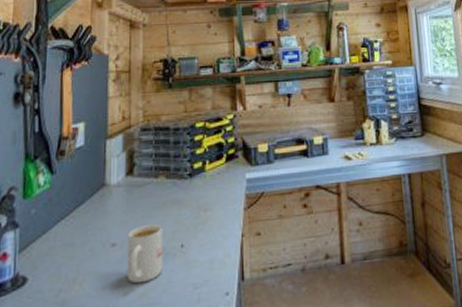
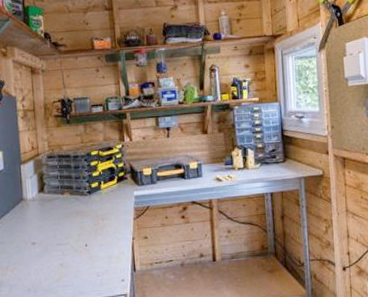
mug: present [127,224,163,284] -> none [43,229,72,271]

